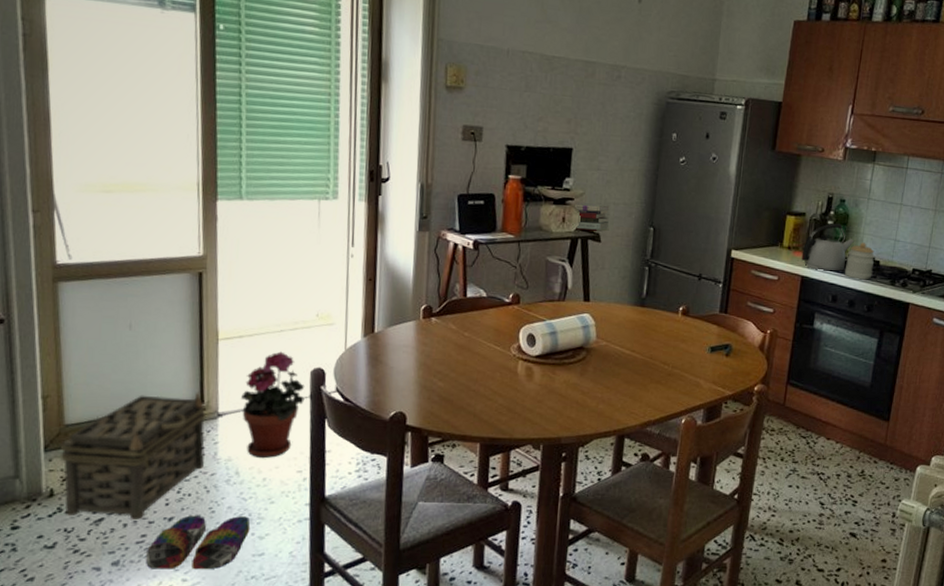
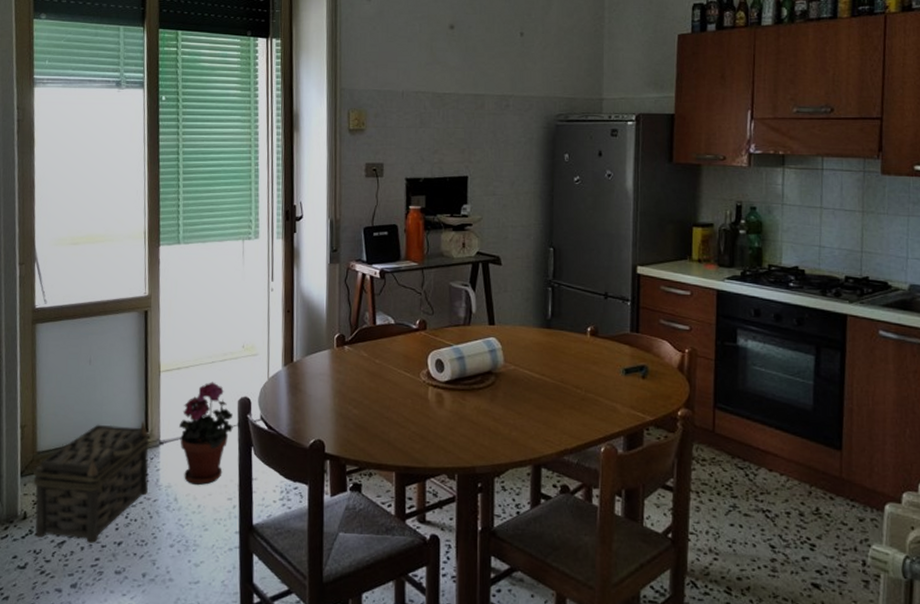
slippers: present [146,515,250,570] -> none [99,540,187,595]
books: present [573,204,610,233] -> none [474,228,509,256]
kettle: present [801,223,855,272] -> none [714,232,773,284]
jar: present [844,242,875,280] -> none [765,251,799,291]

